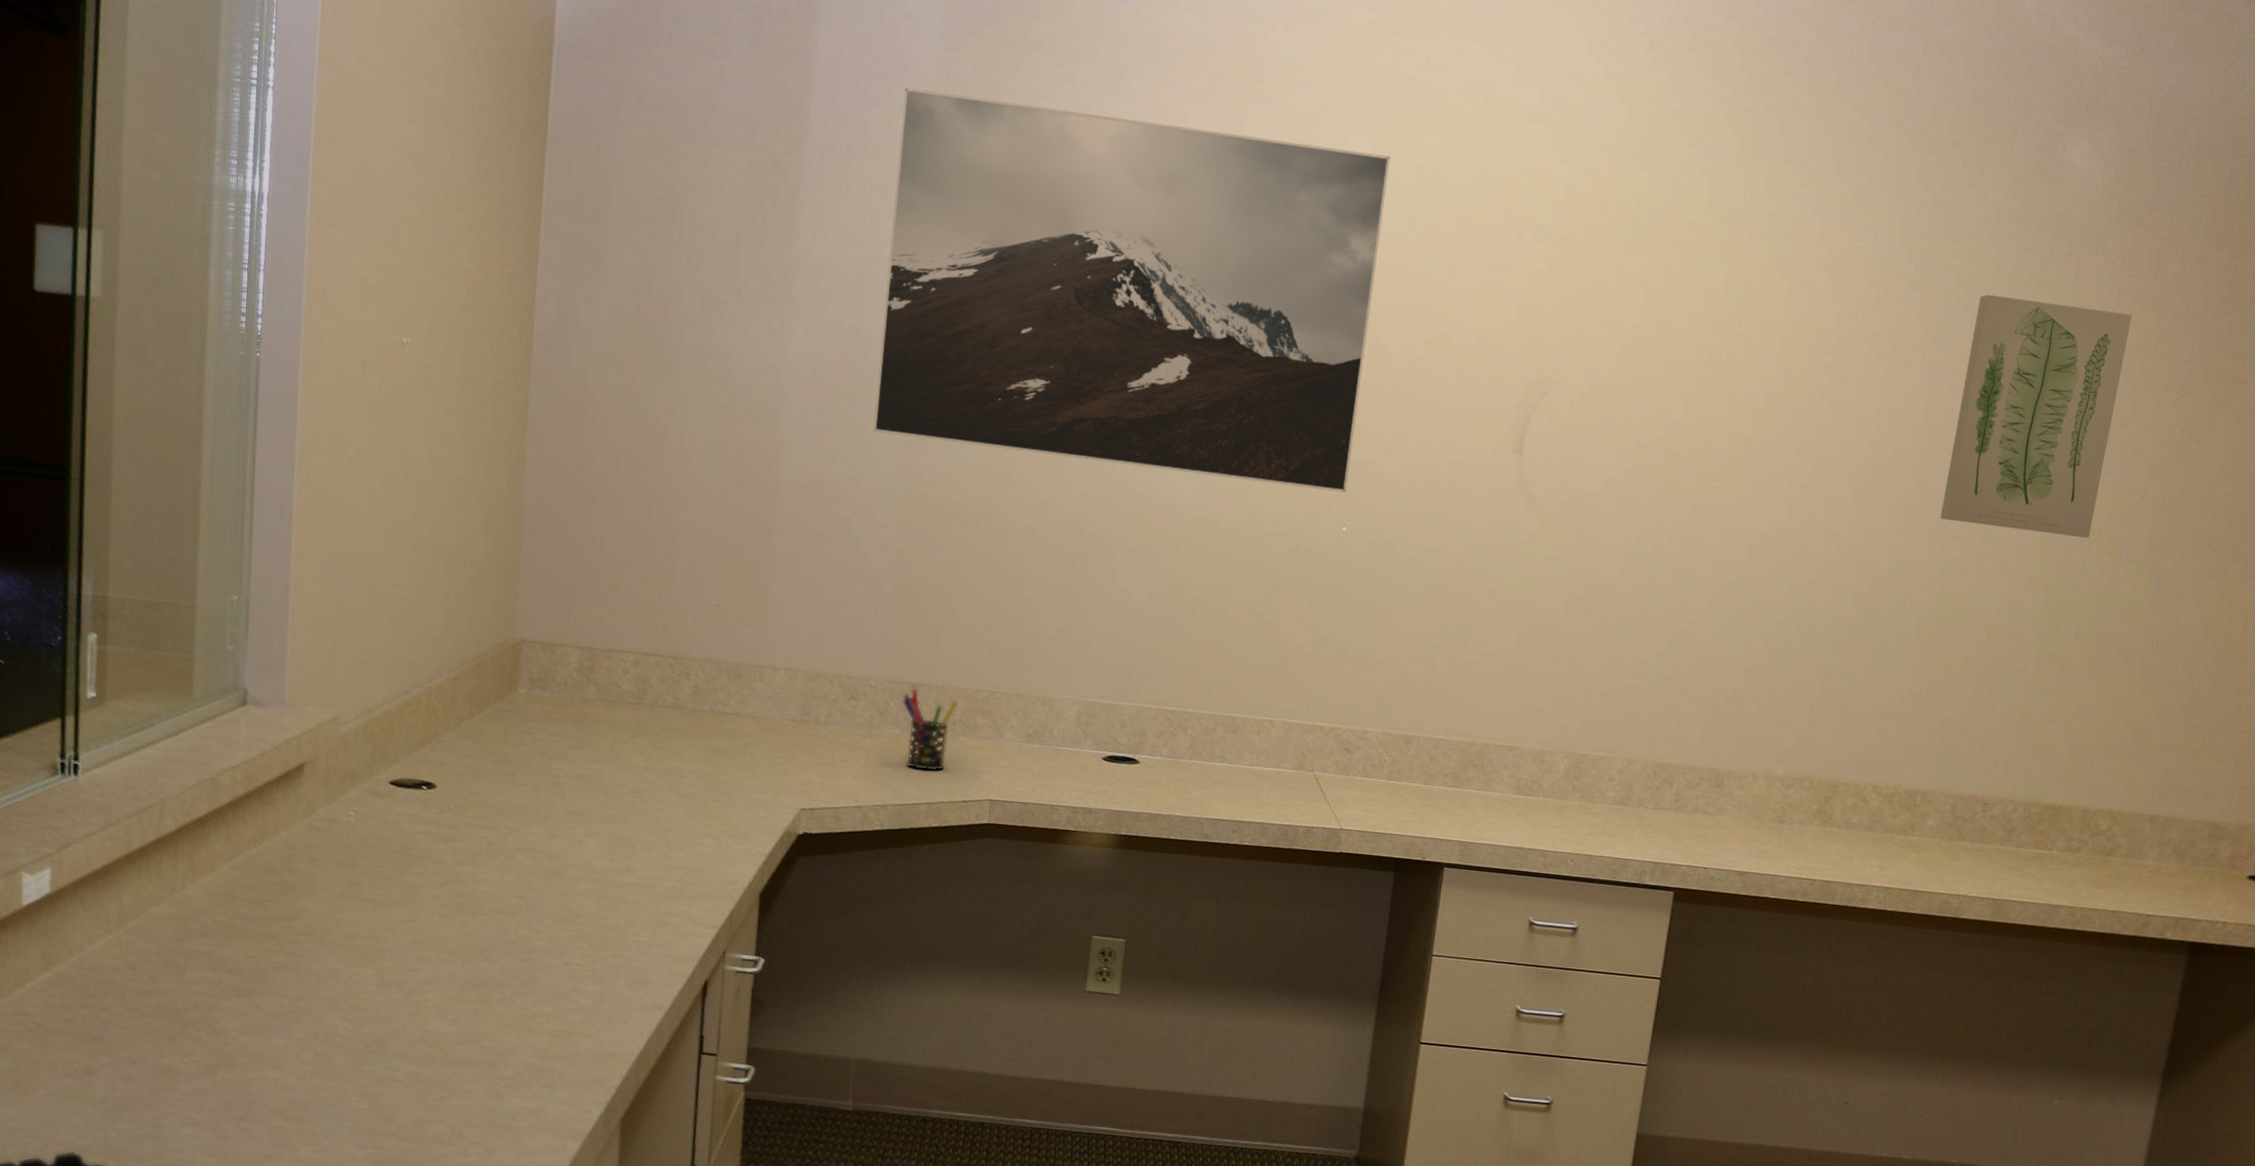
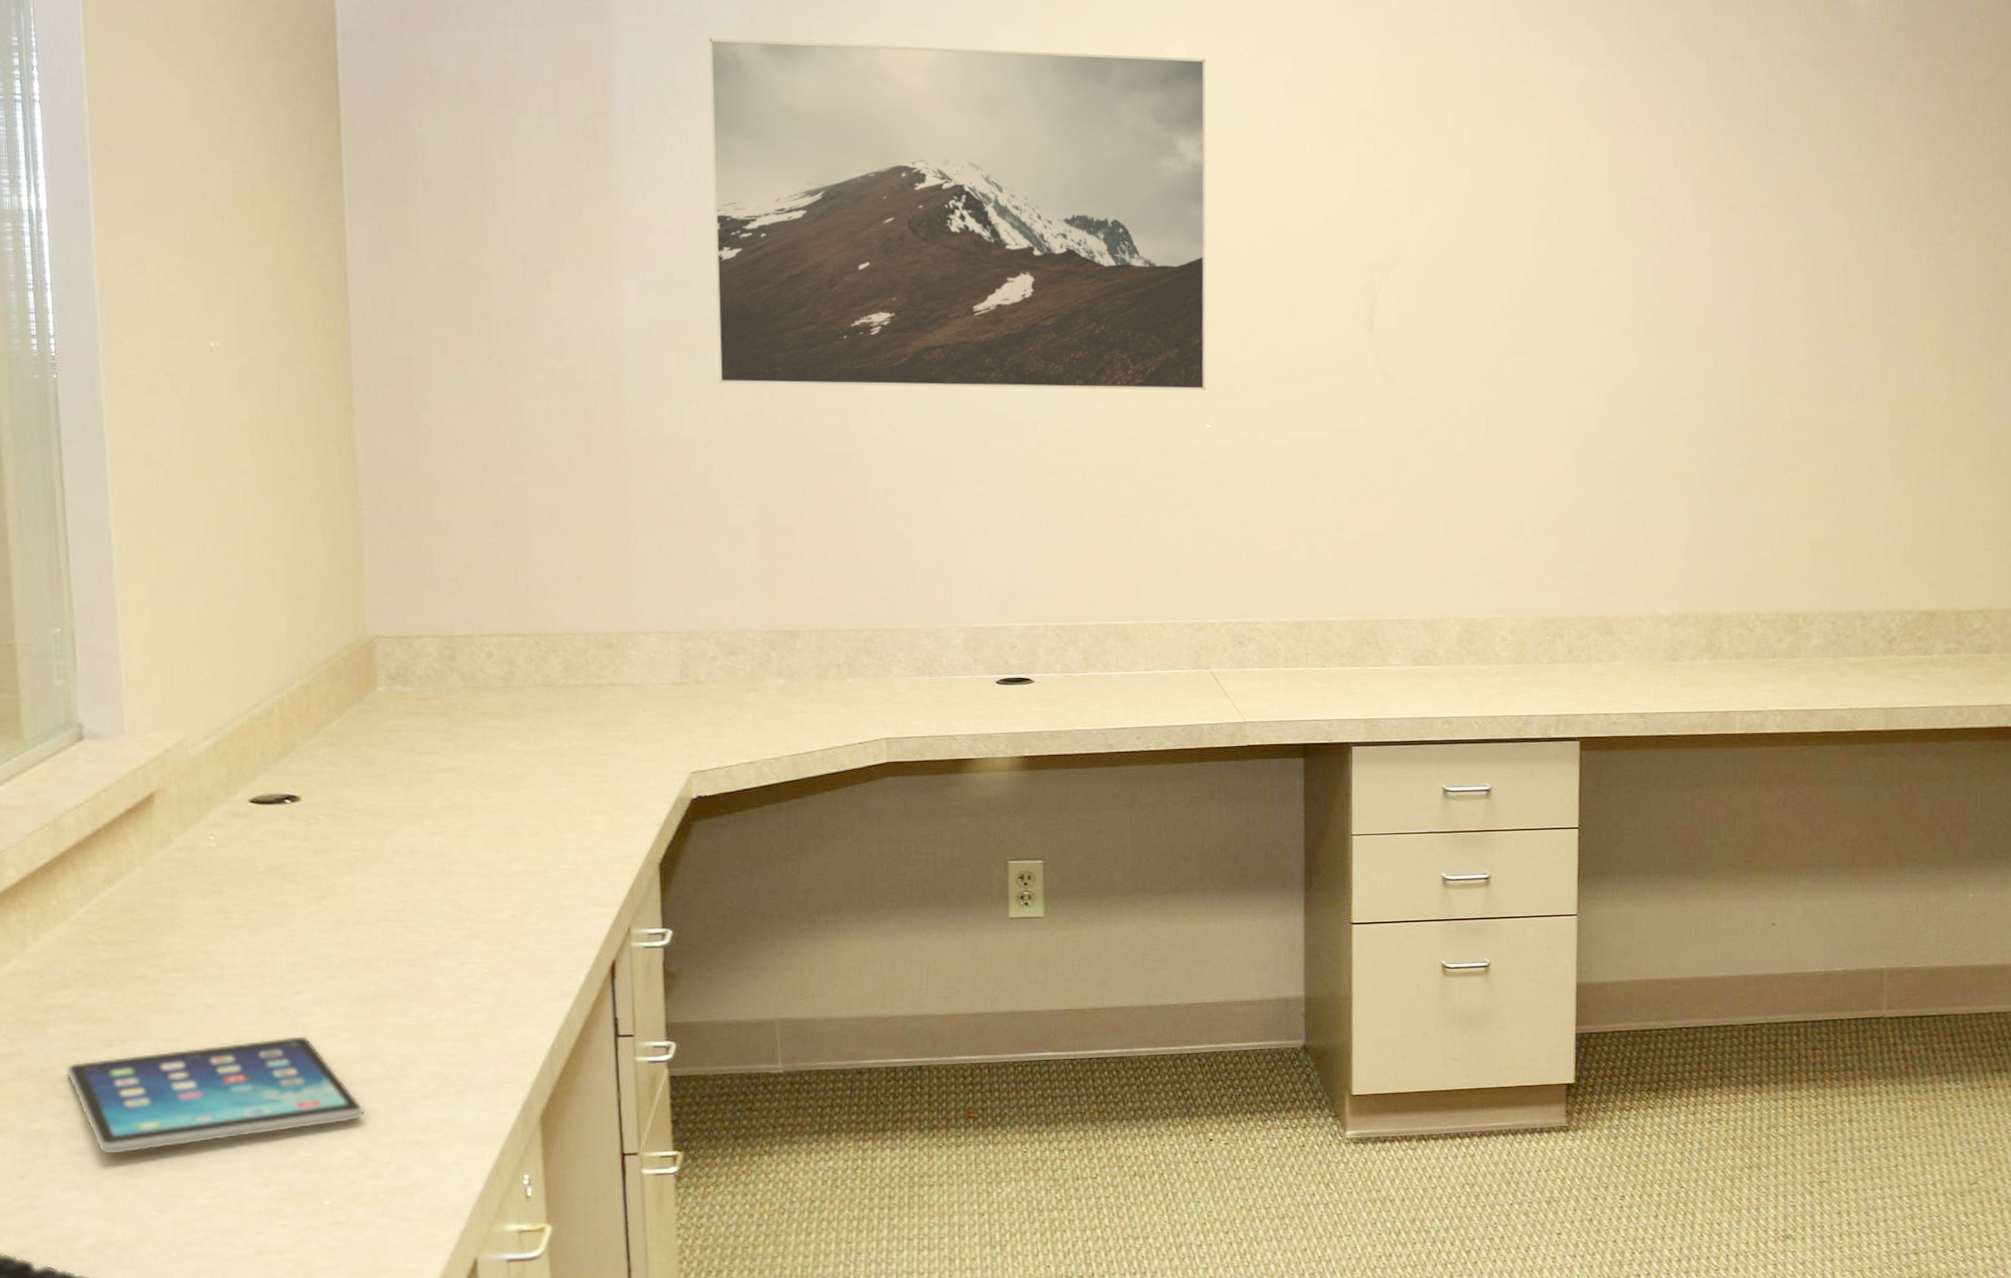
tablet: none [197,1007,462,1100] -> present [65,1035,366,1155]
pen holder: present [902,688,959,772] -> none [783,635,842,717]
wall art: present [1940,294,2132,538] -> none [1781,133,1933,353]

